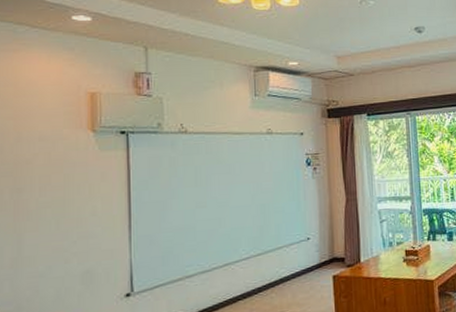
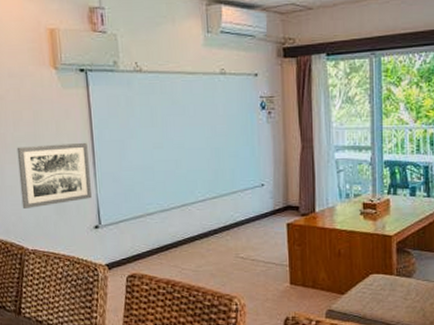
wall art: none [40,205,124,281] -> present [16,142,92,209]

